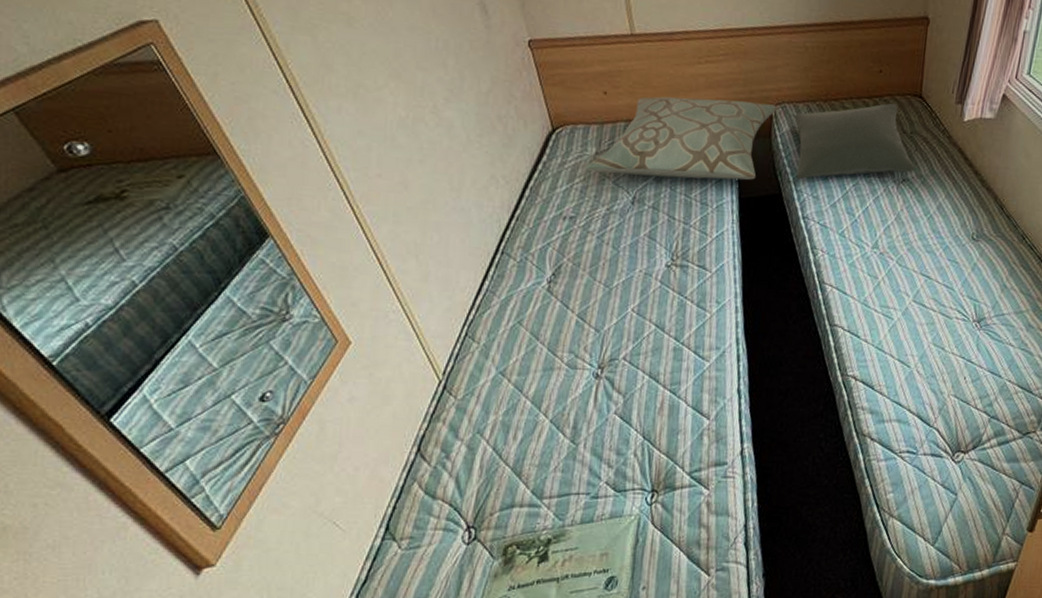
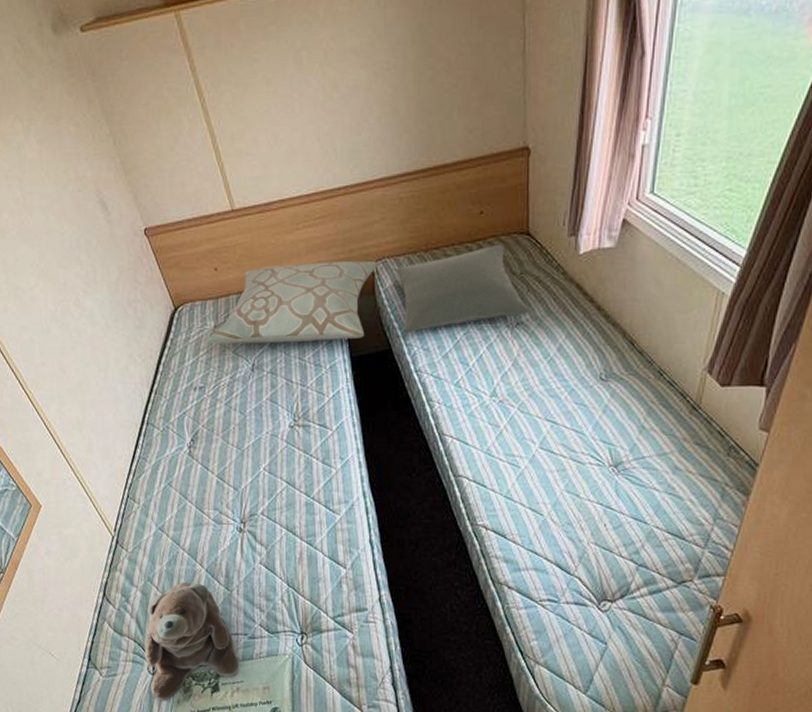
stuffed animal: none [461,434,577,576] -> present [145,582,240,701]

